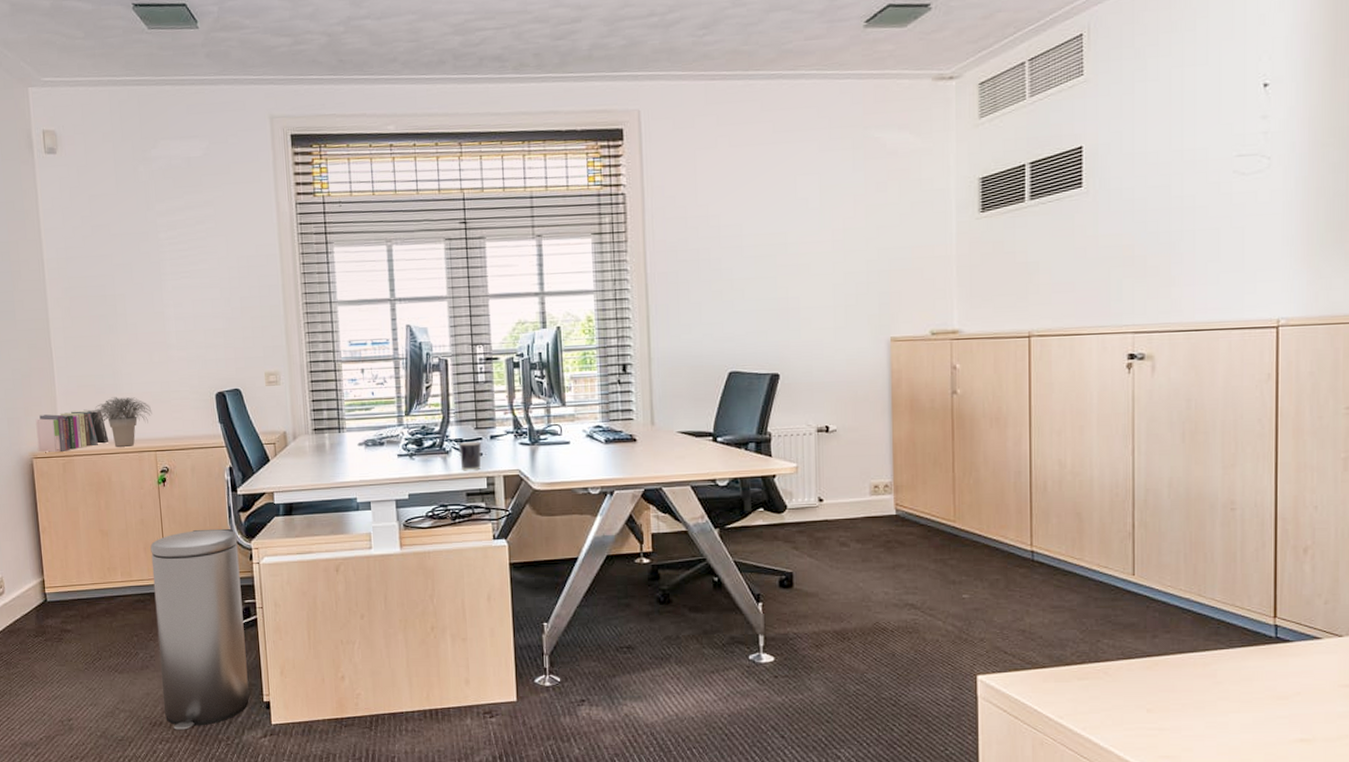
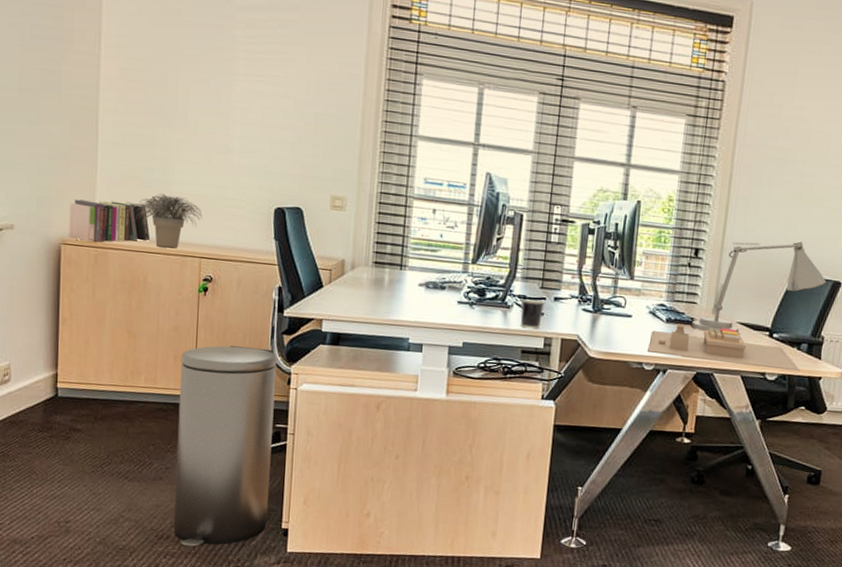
sushi platter: none [591,439,752,477] -> present [648,325,800,372]
desk lamp: none [630,338,763,447] -> present [690,240,827,333]

